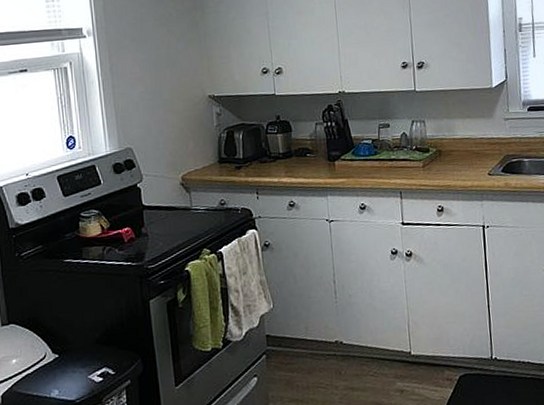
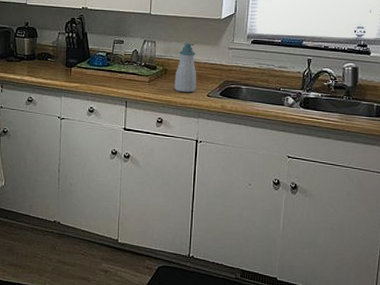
soap bottle: none [450,118,476,174] -> present [174,43,197,93]

